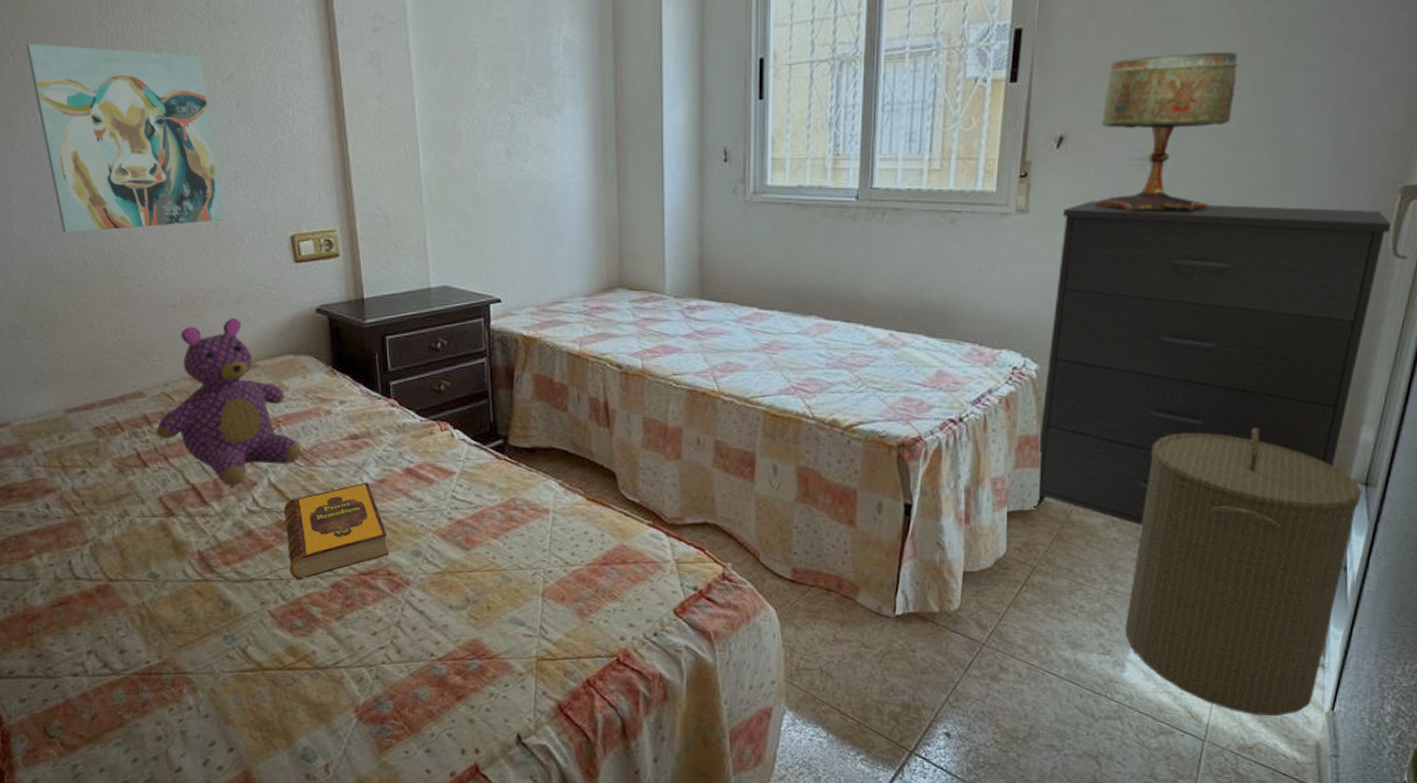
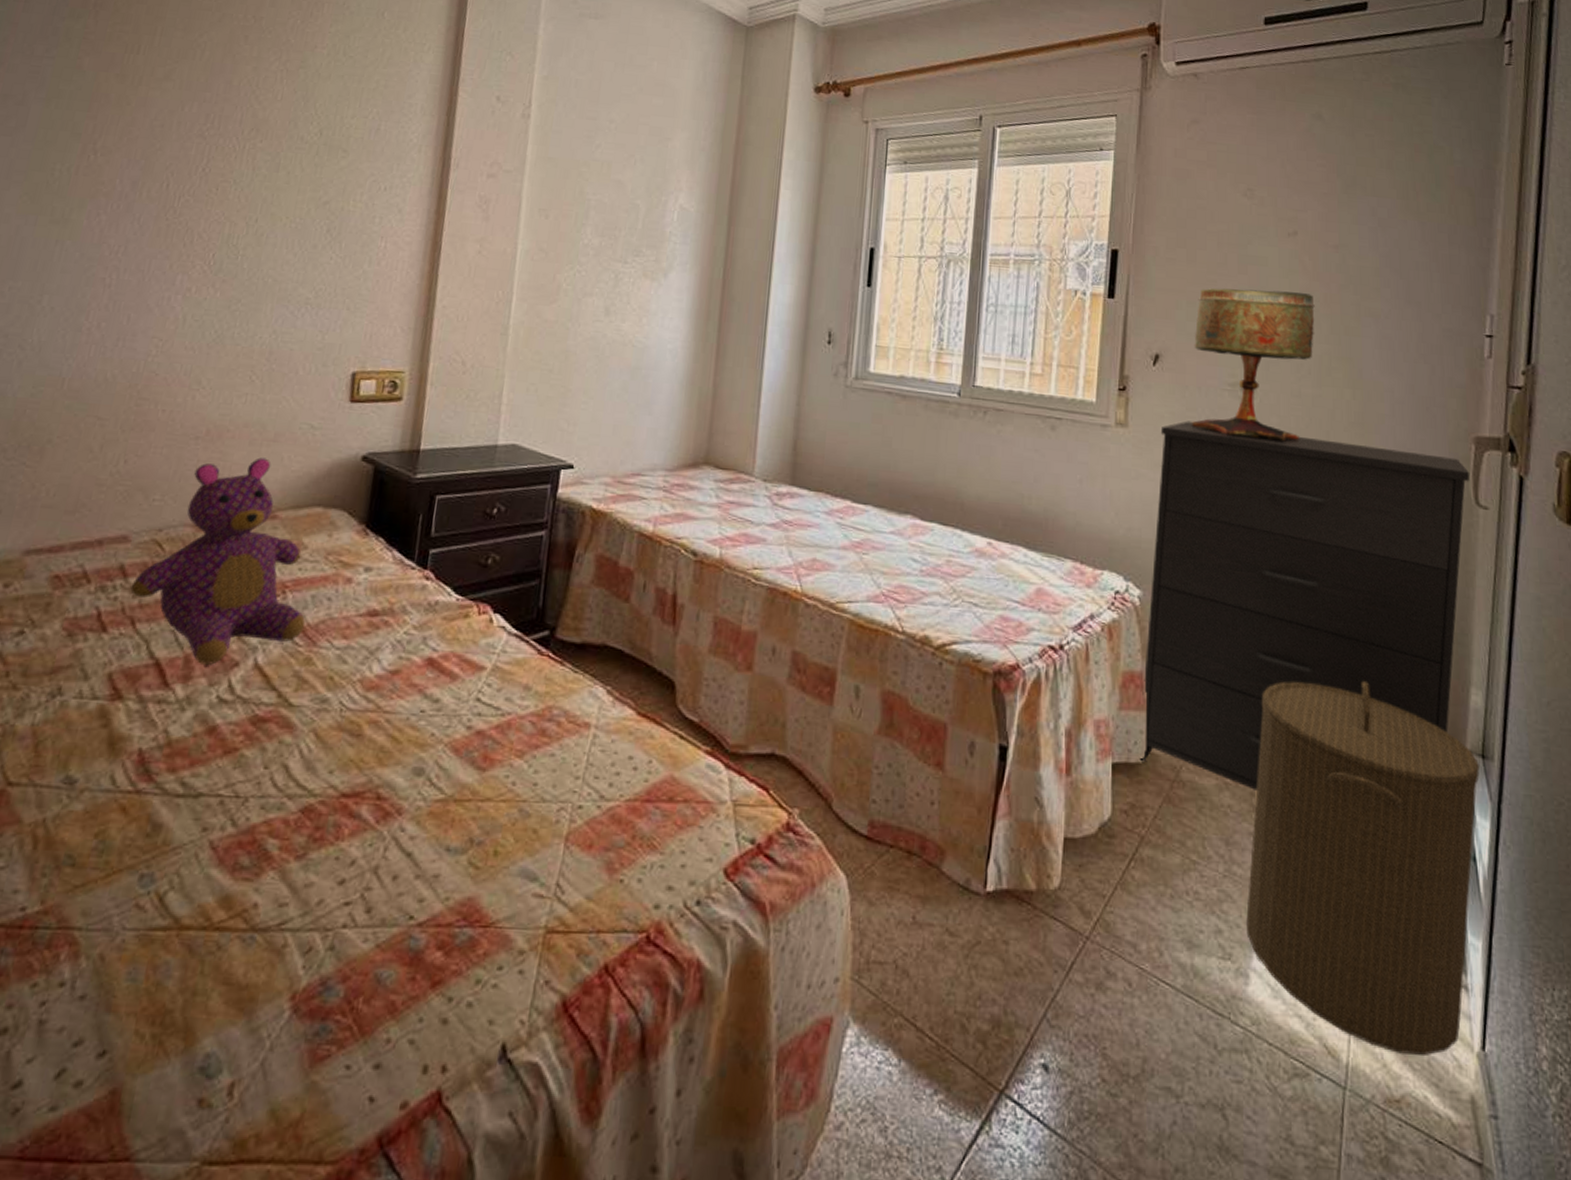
wall art: present [26,43,225,233] -> none [90,144,301,349]
hardback book: present [283,482,390,580] -> none [251,672,388,799]

